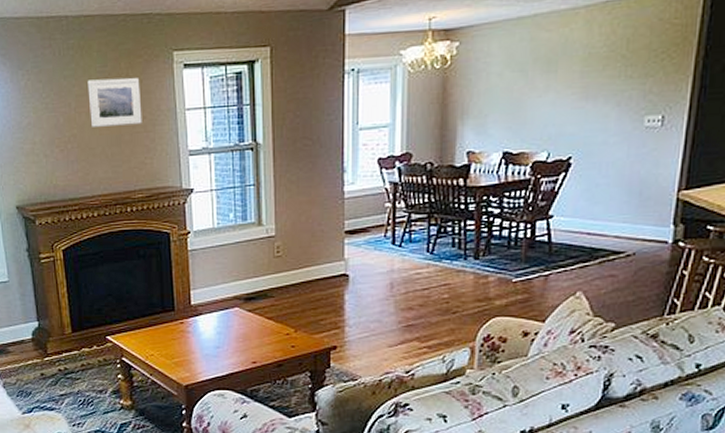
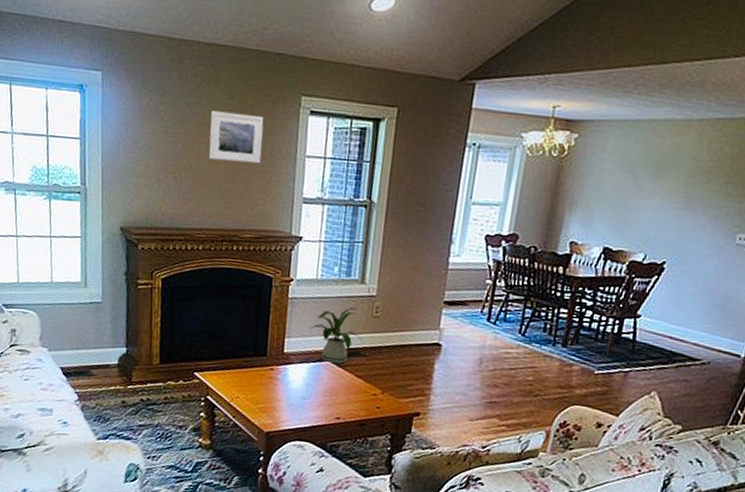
house plant: none [213,250,269,309] -> present [309,307,364,365]

